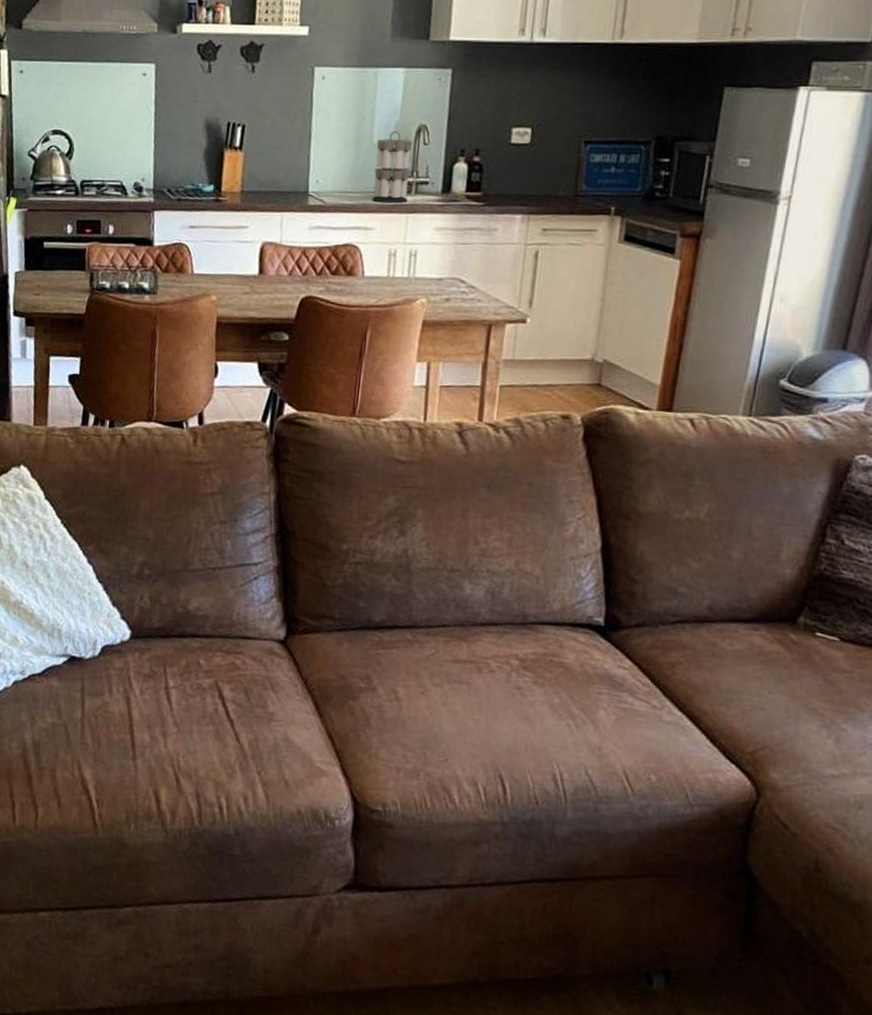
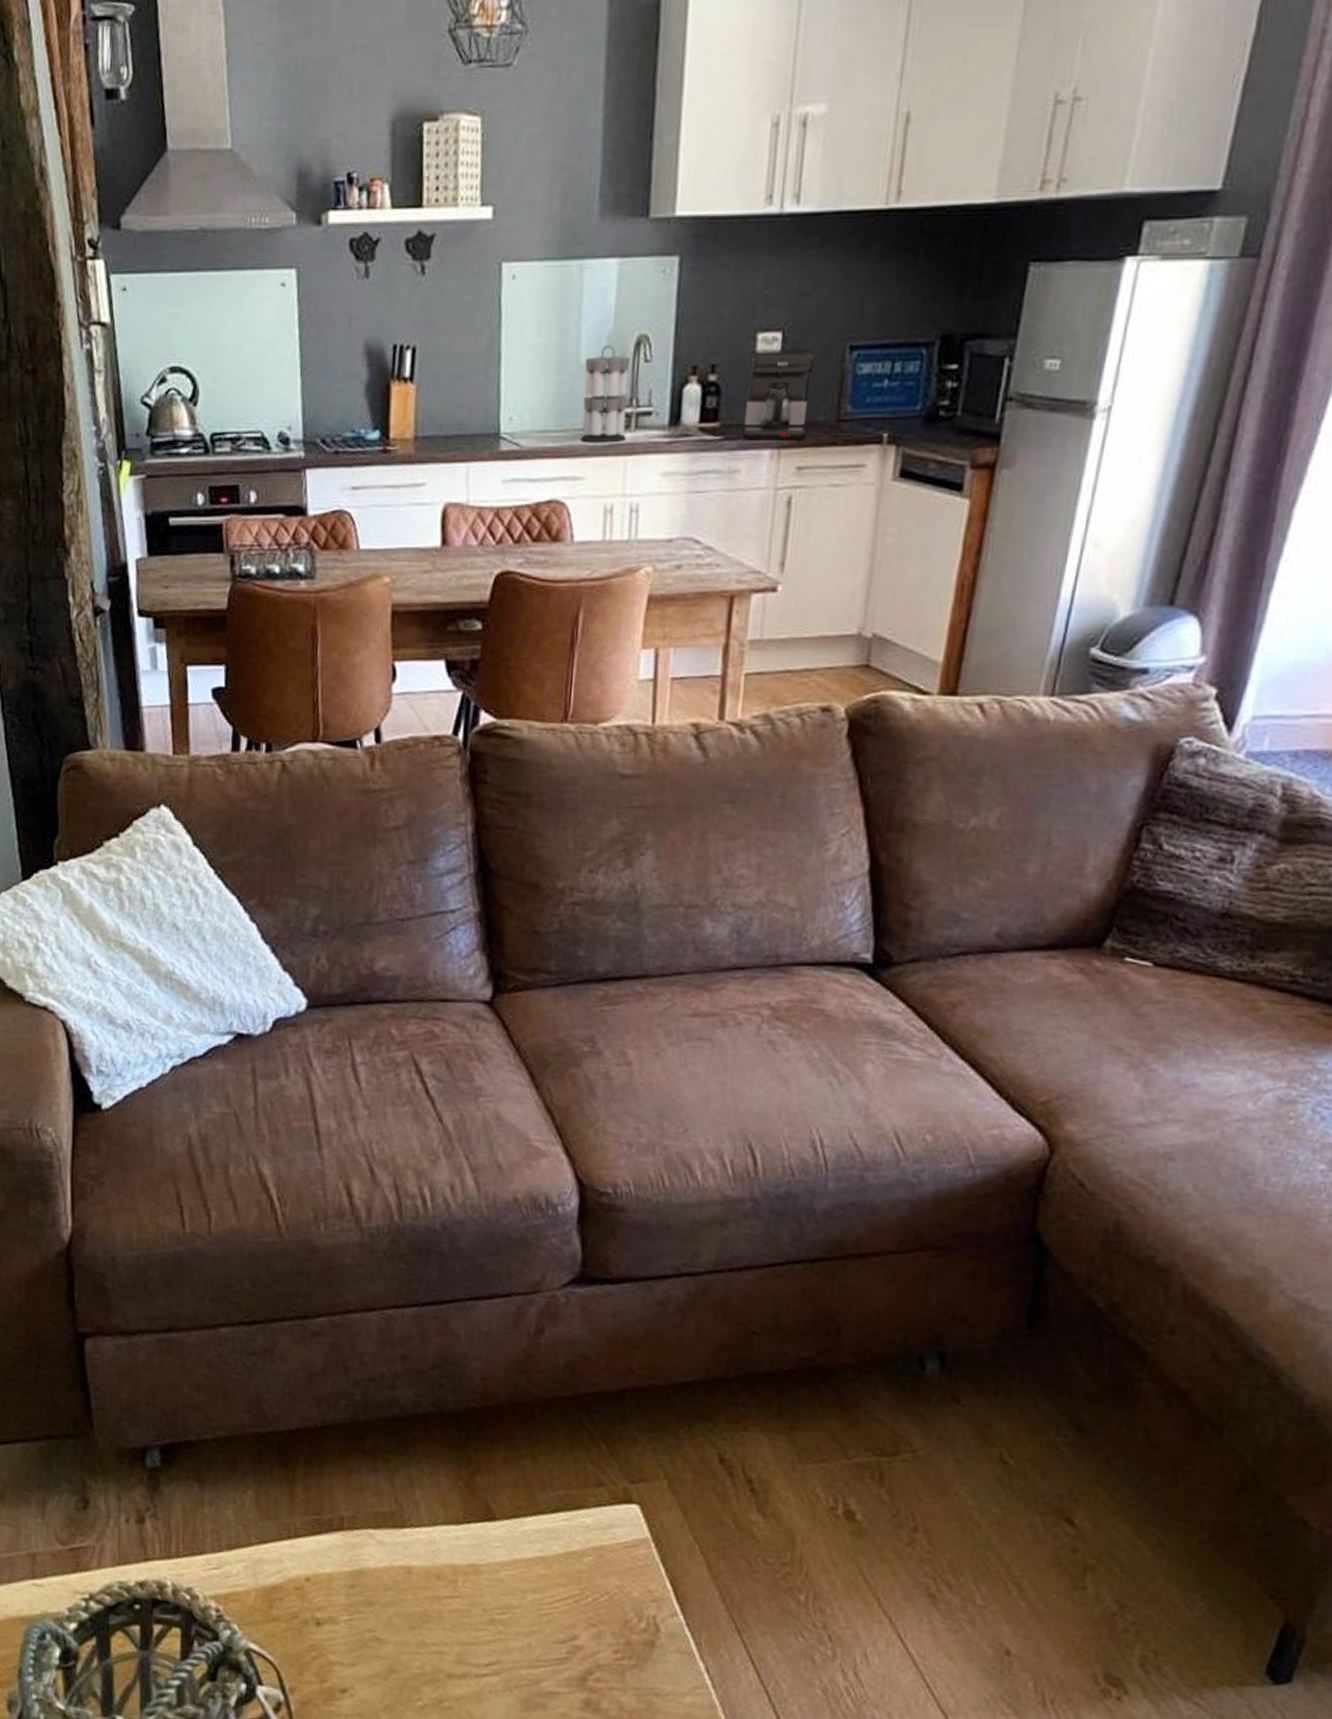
coffee maker: none [499,139,557,209] -> present [742,348,815,441]

